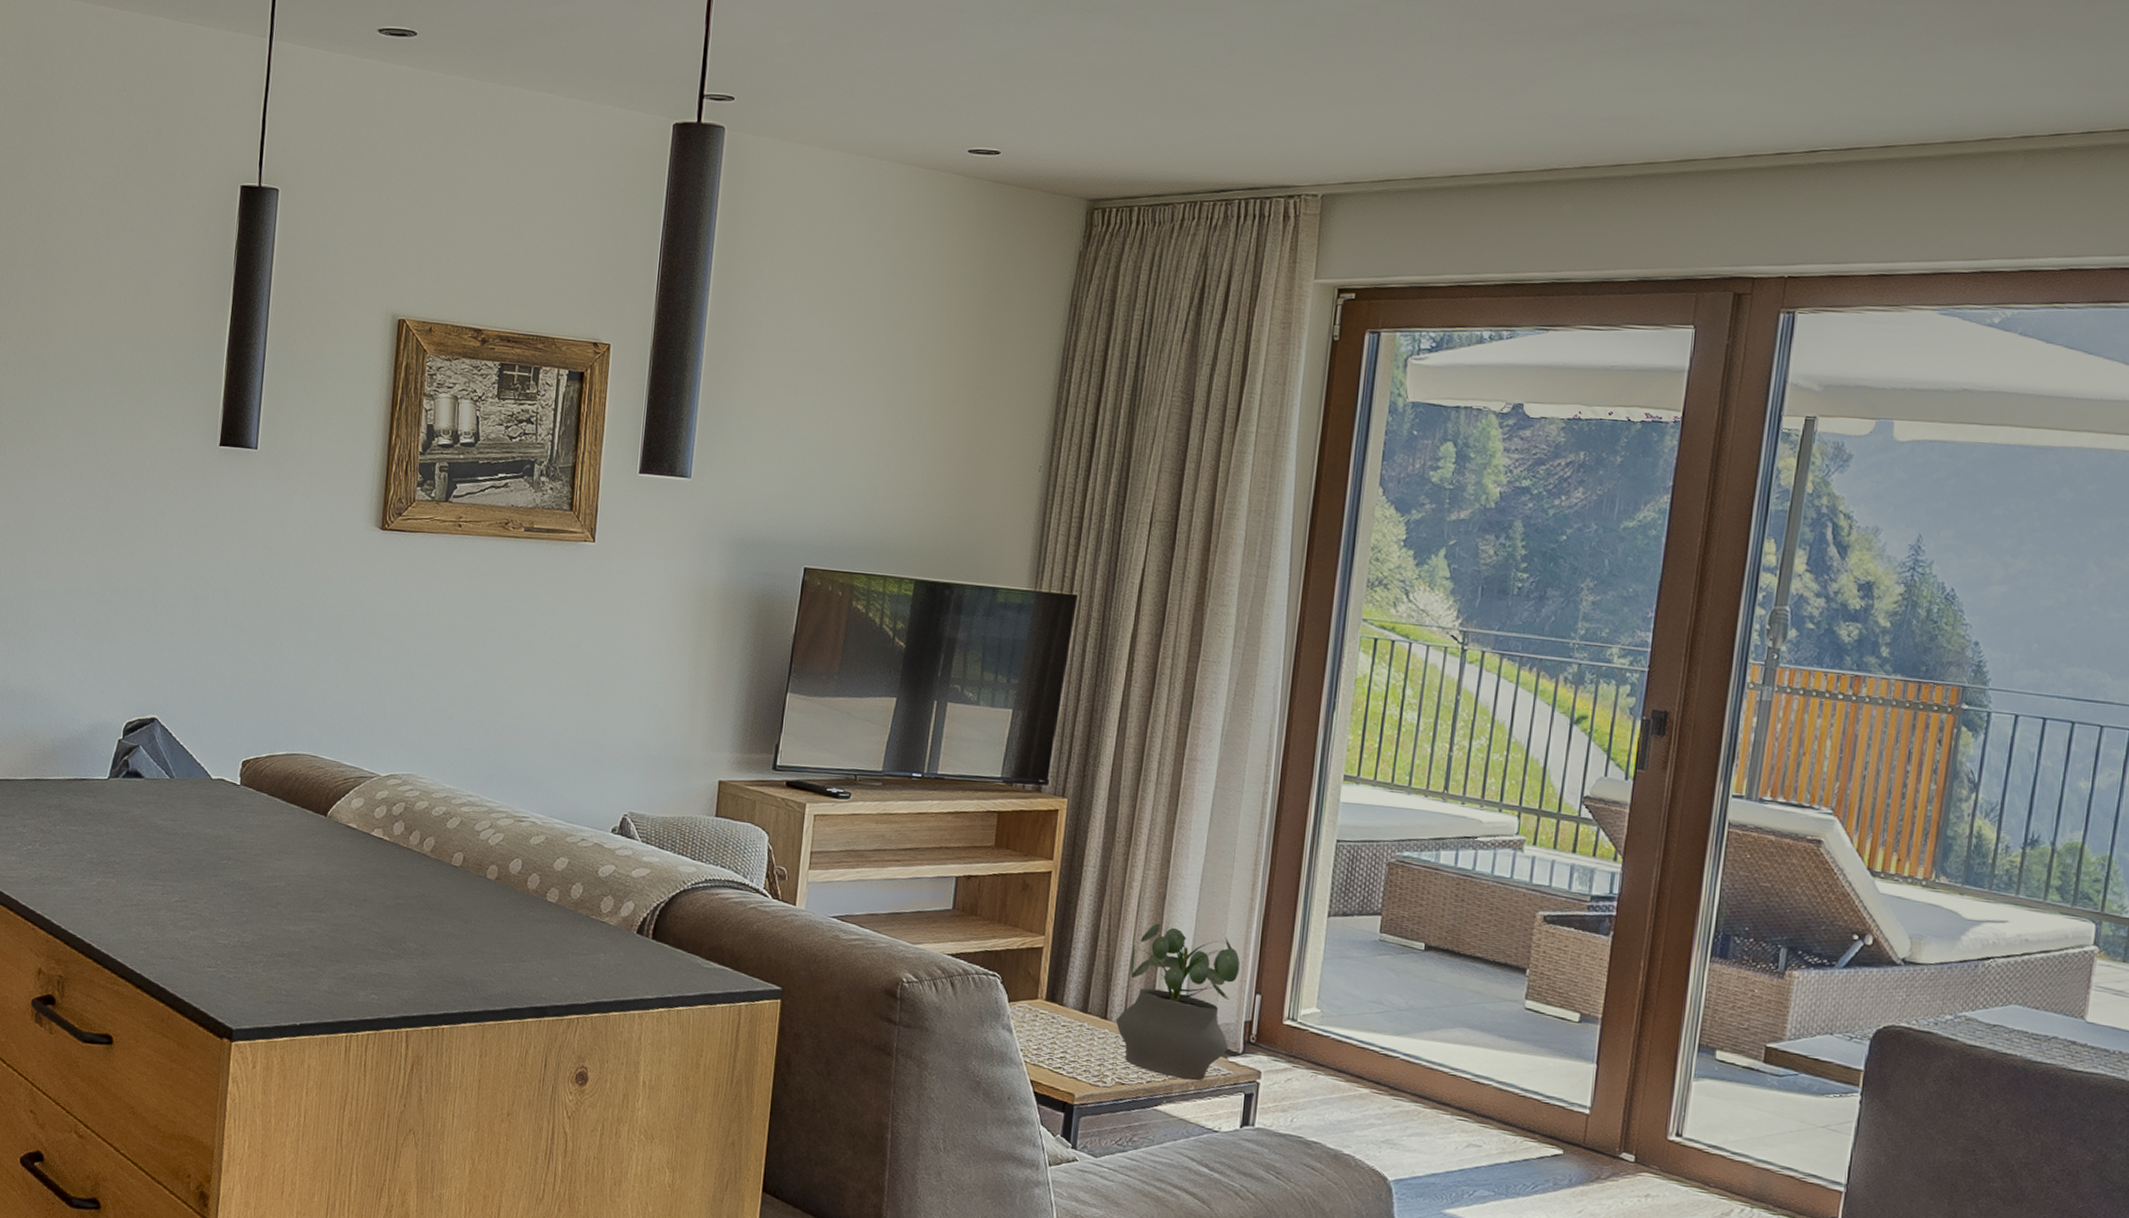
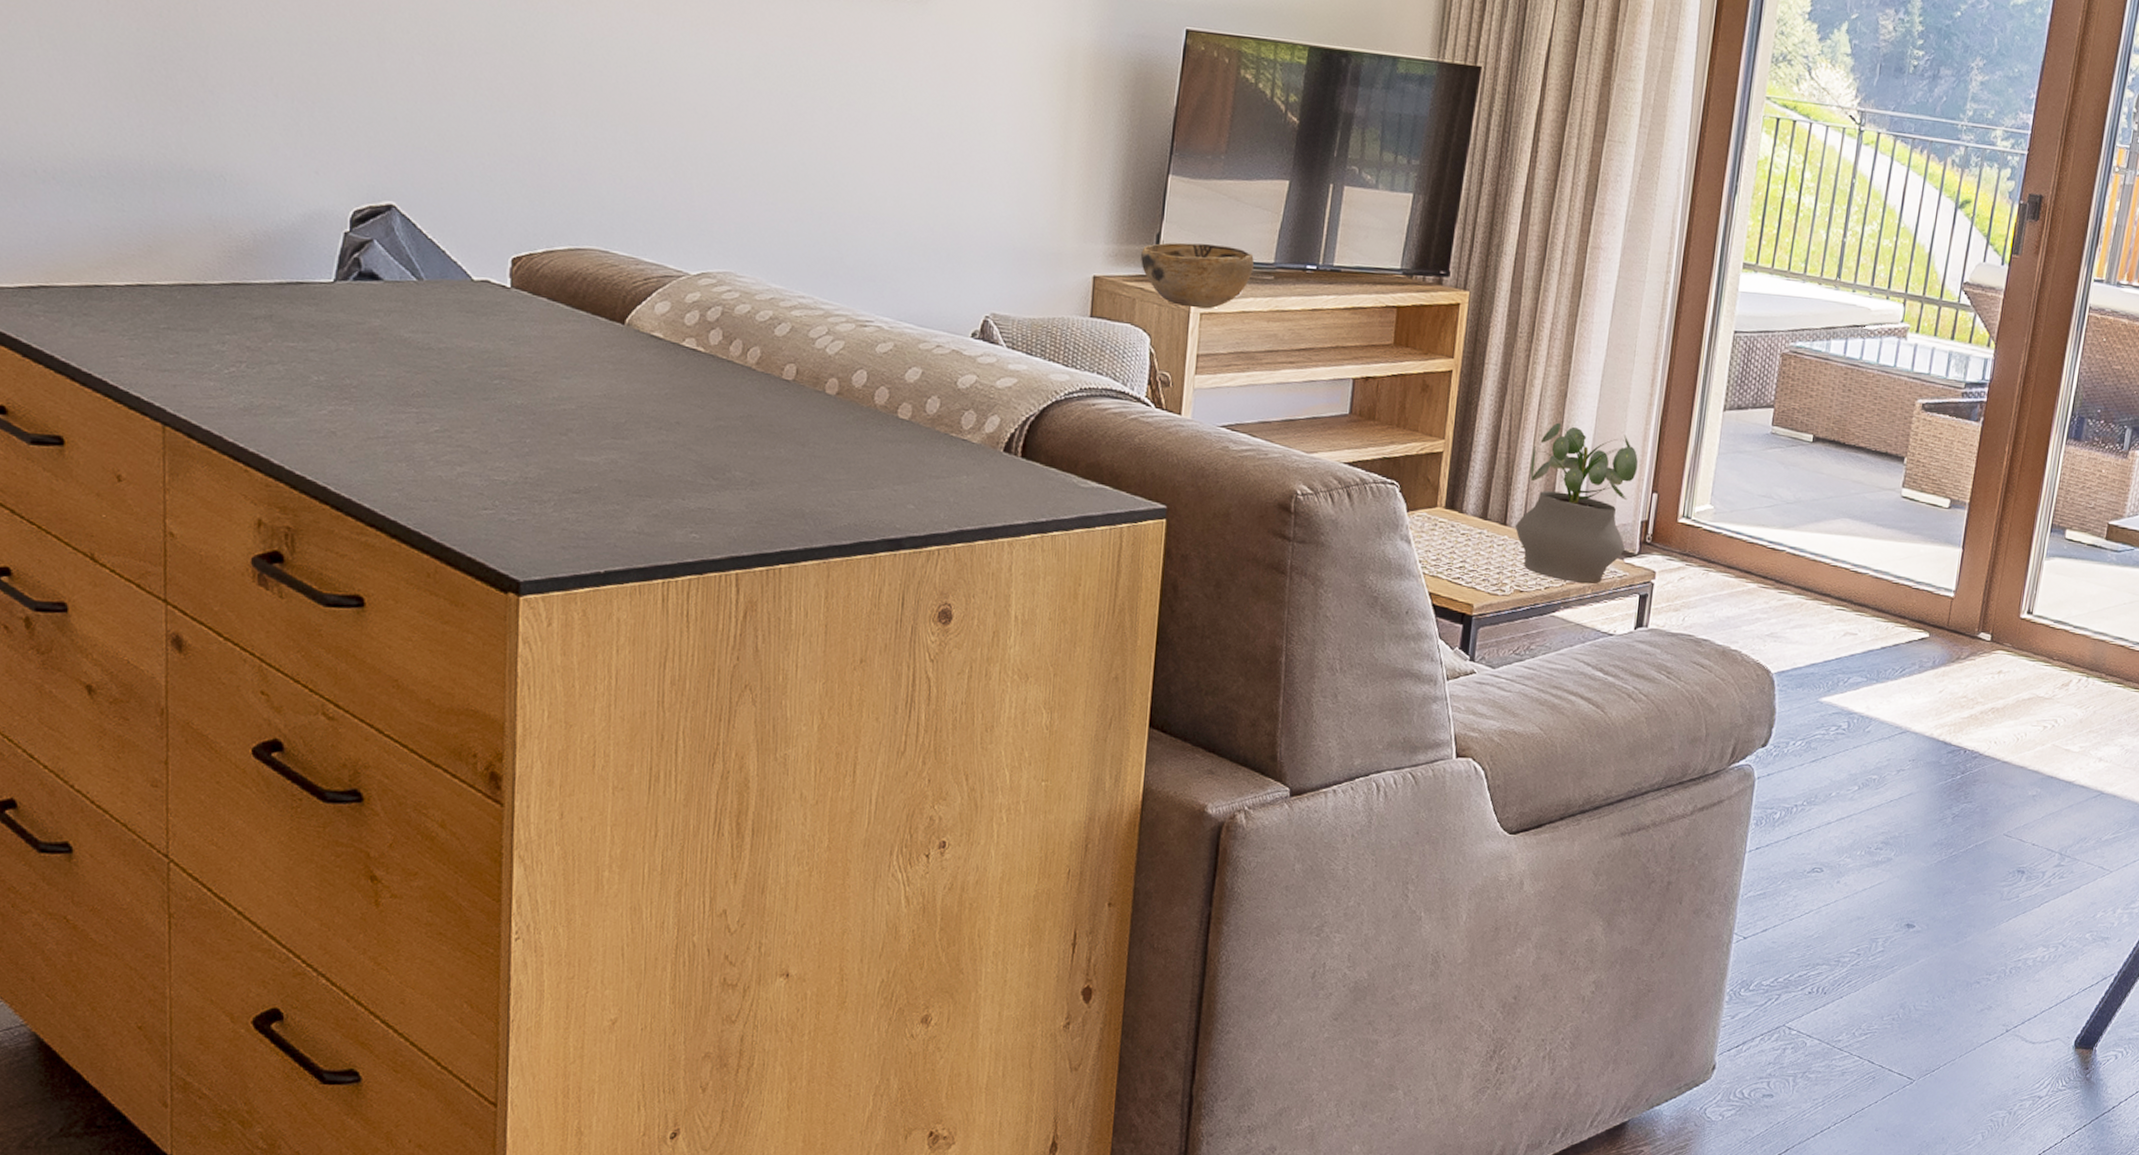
decorative bowl: none [761,752,864,811] -> present [1141,242,1254,309]

